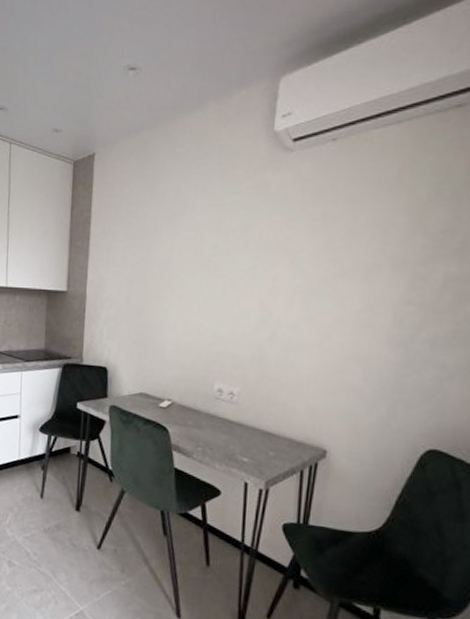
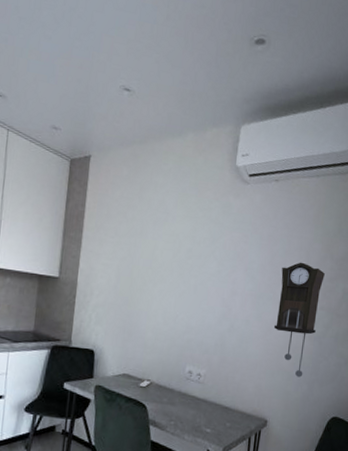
pendulum clock: none [333,243,413,396] -> present [273,262,325,377]

